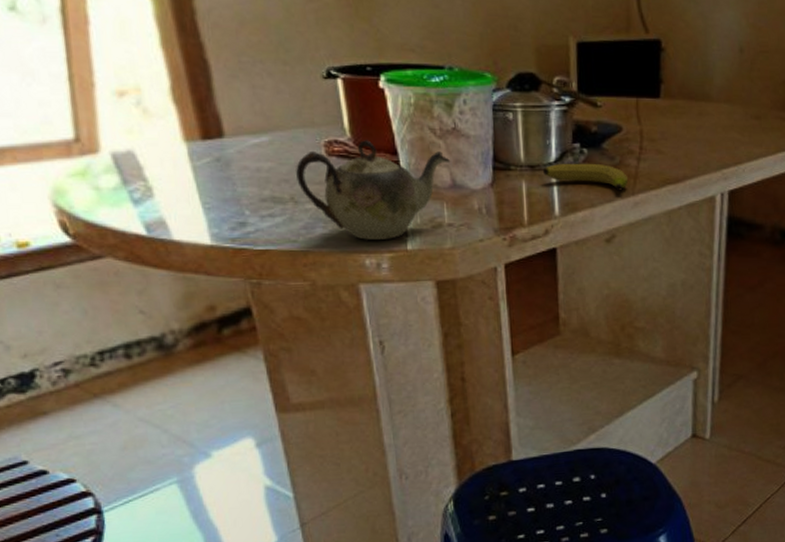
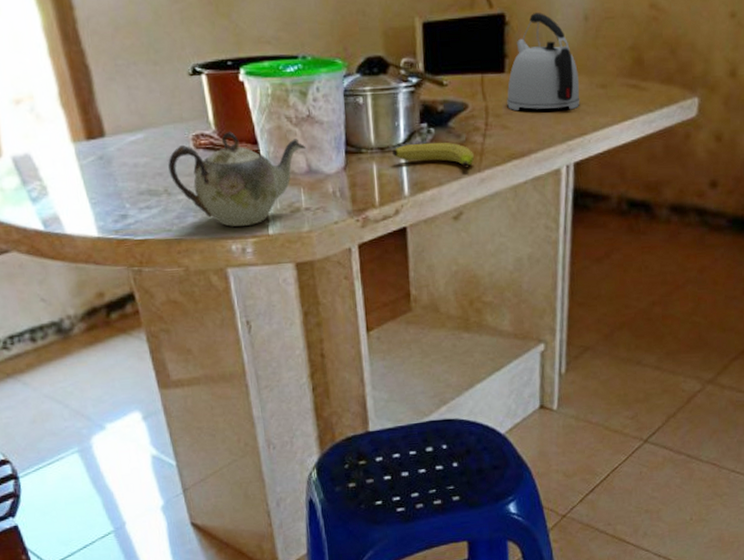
kettle: none [662,41,735,139] -> present [507,13,580,110]

